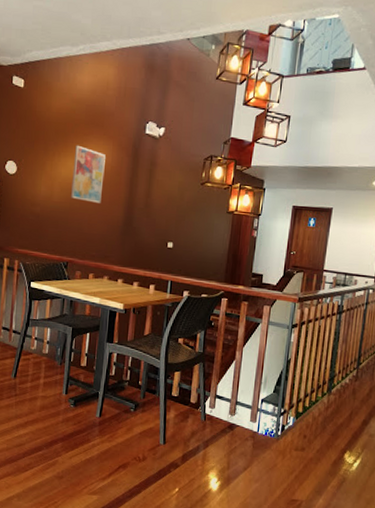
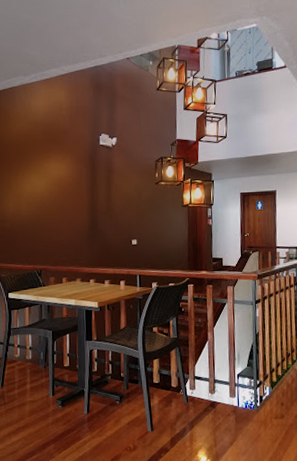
wall art: present [71,145,106,203] -> none [36,162,66,213]

